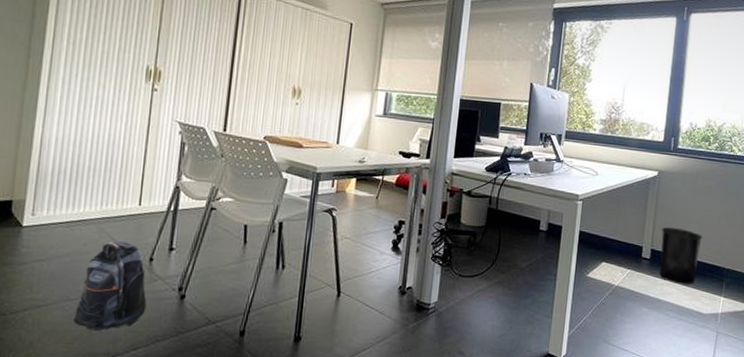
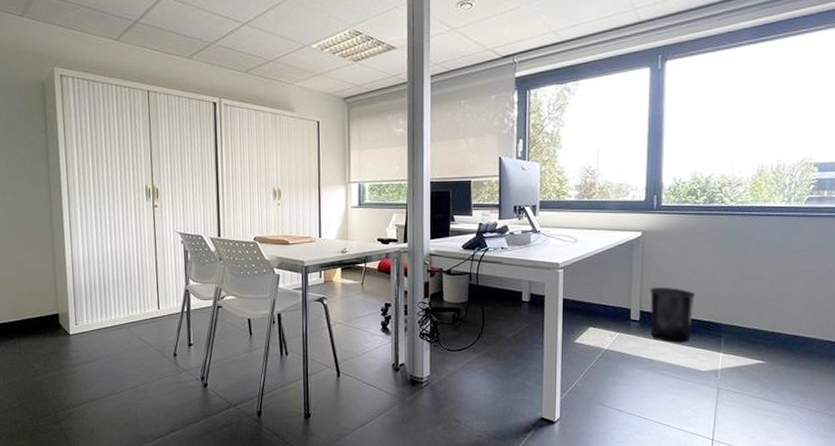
backpack: present [73,240,147,331] -> none [121,340,178,417]

